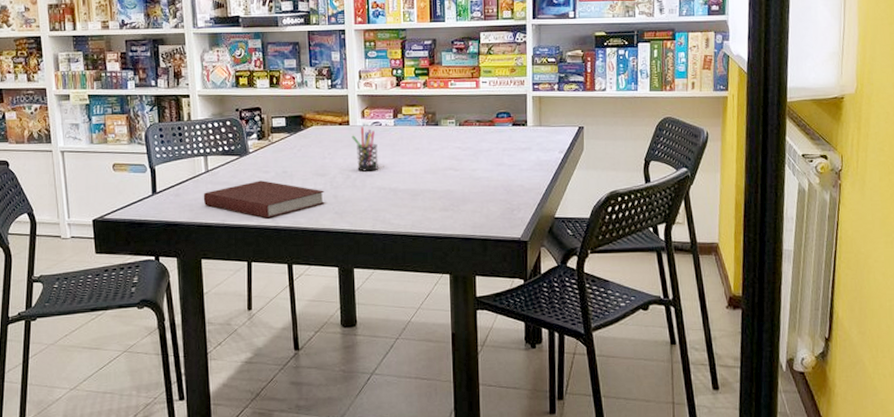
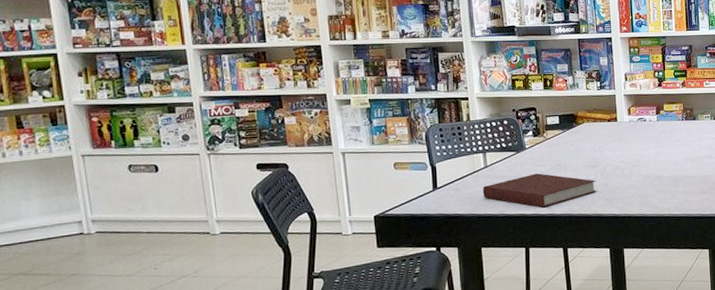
pen holder: present [352,126,378,172] -> none [619,122,644,162]

